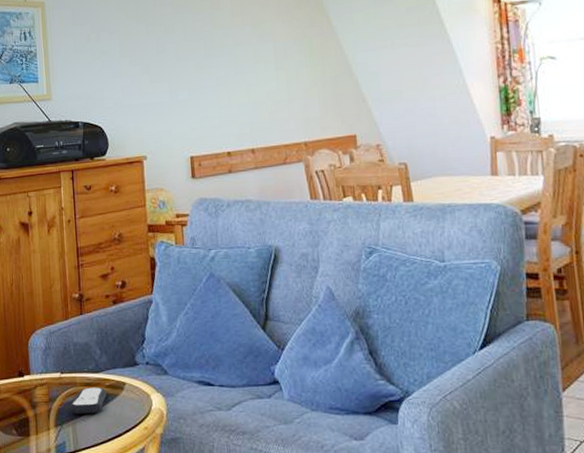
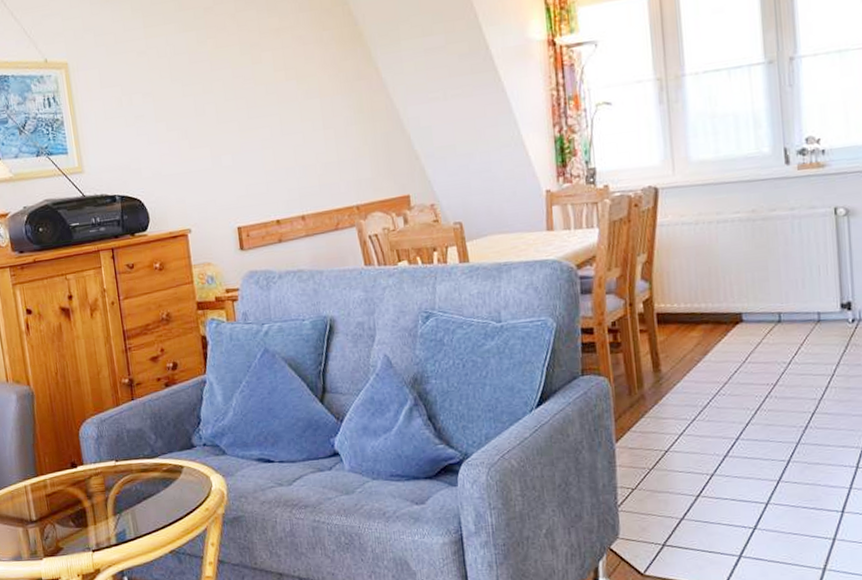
remote control: present [68,387,107,414] -> none [126,472,165,502]

